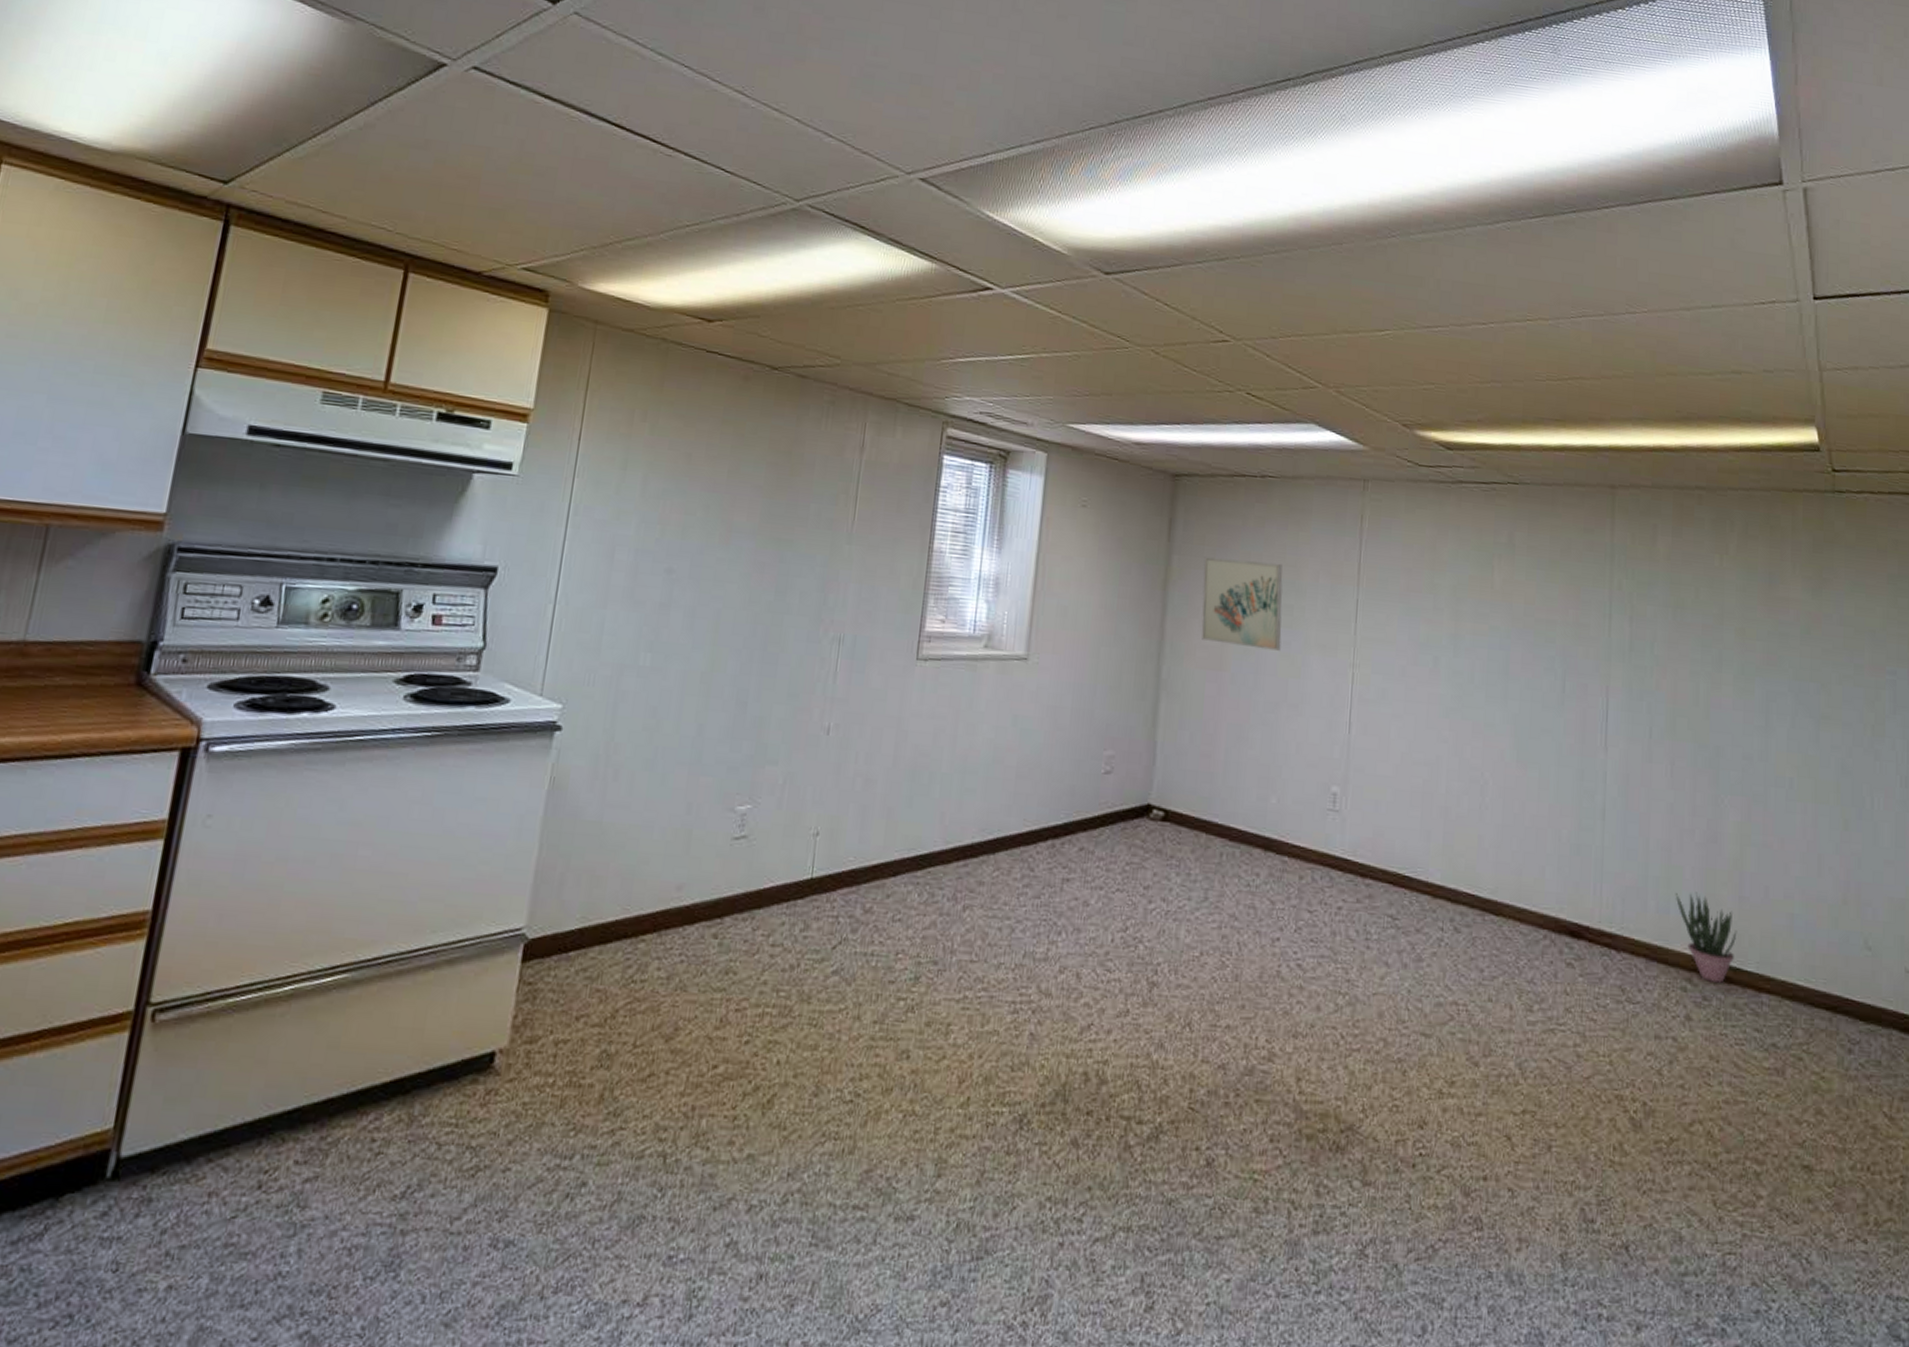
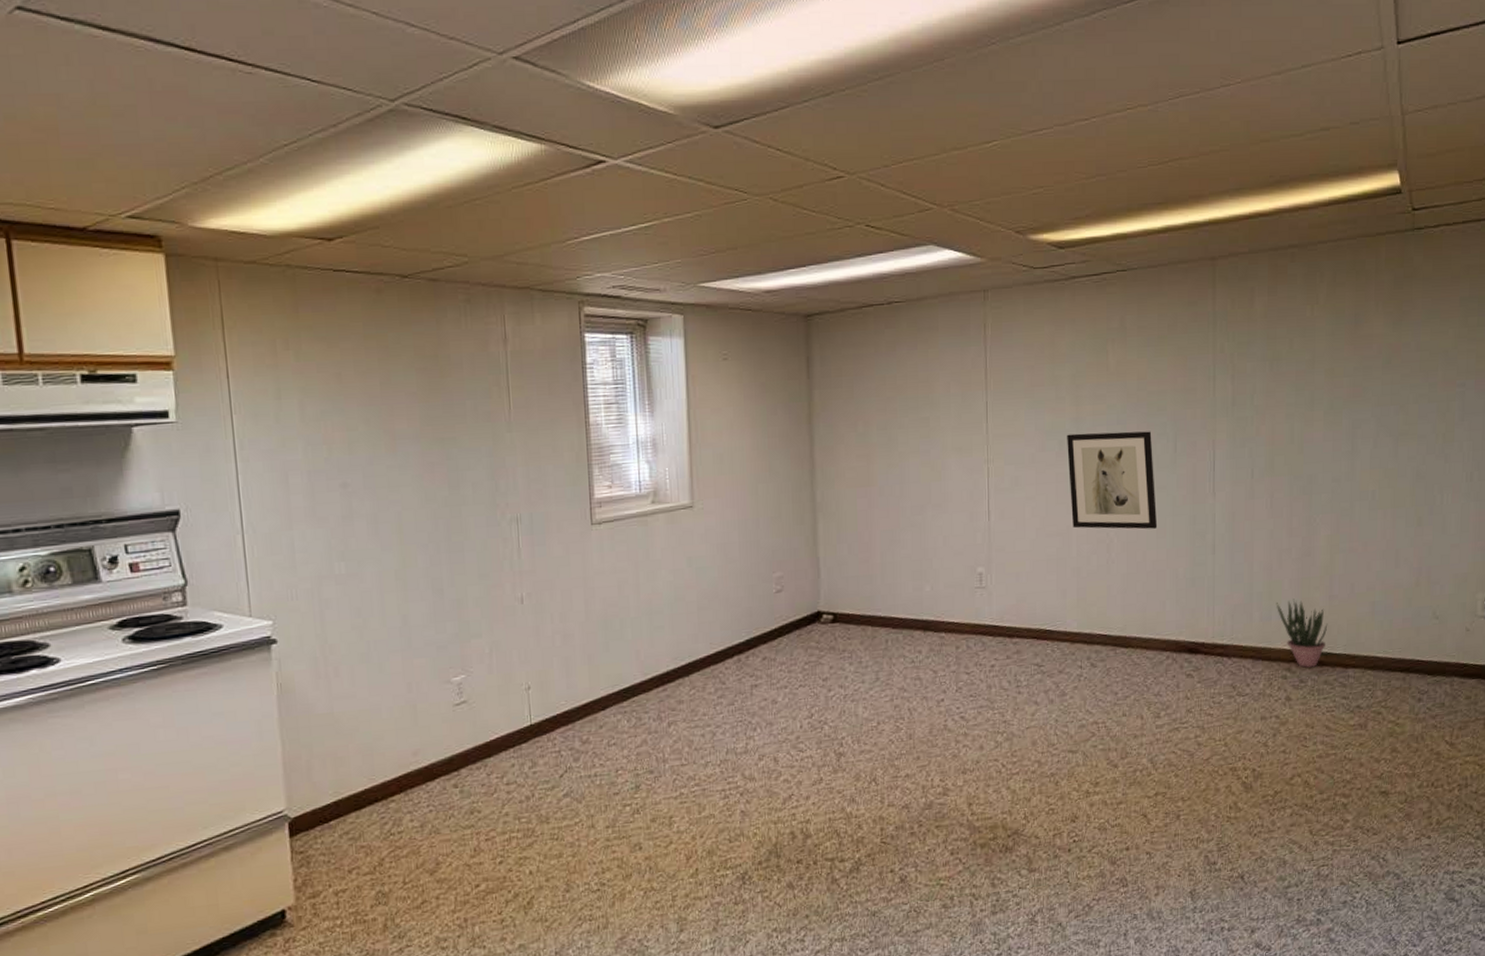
wall art: present [1201,557,1283,651] -> none [843,381,921,462]
wall art: none [1442,651,1540,777] -> present [1067,431,1158,530]

